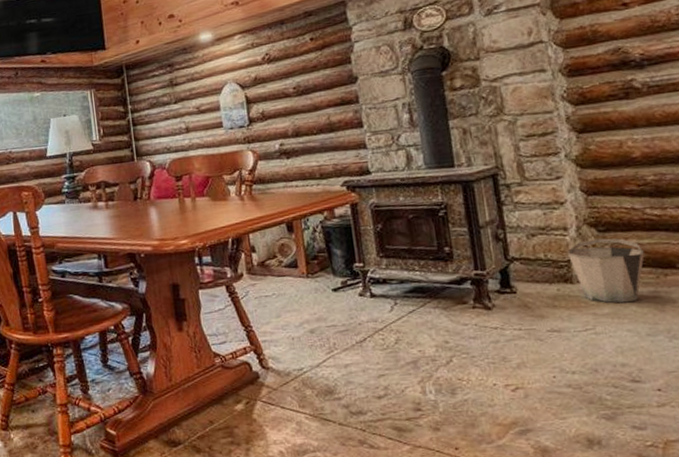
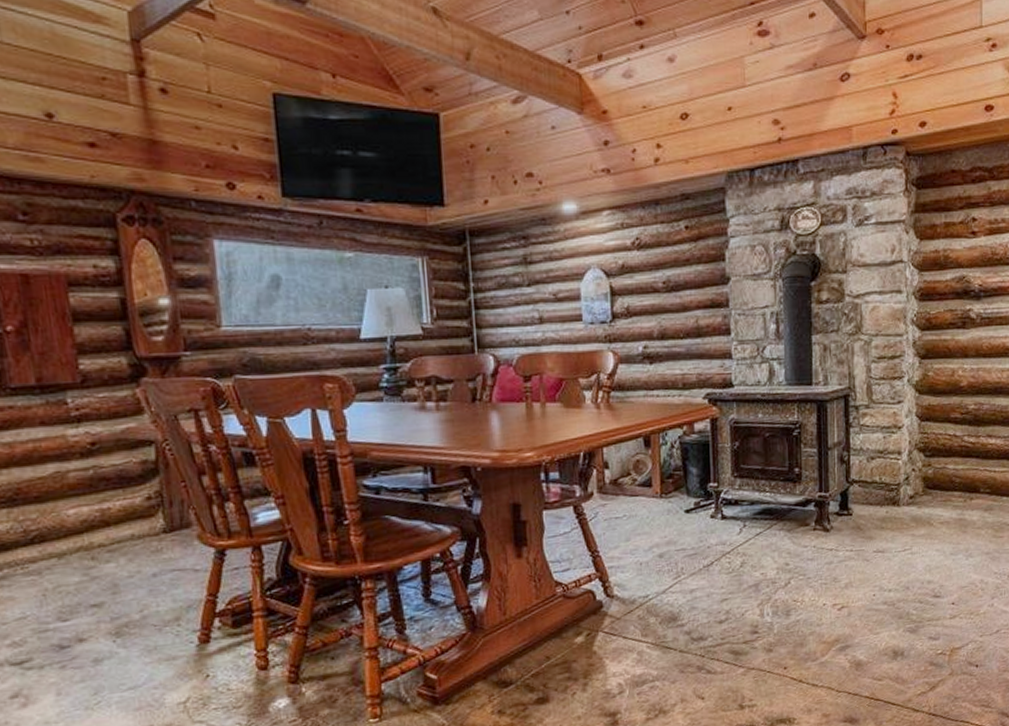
bucket: present [568,238,645,303] -> none [899,463,959,525]

